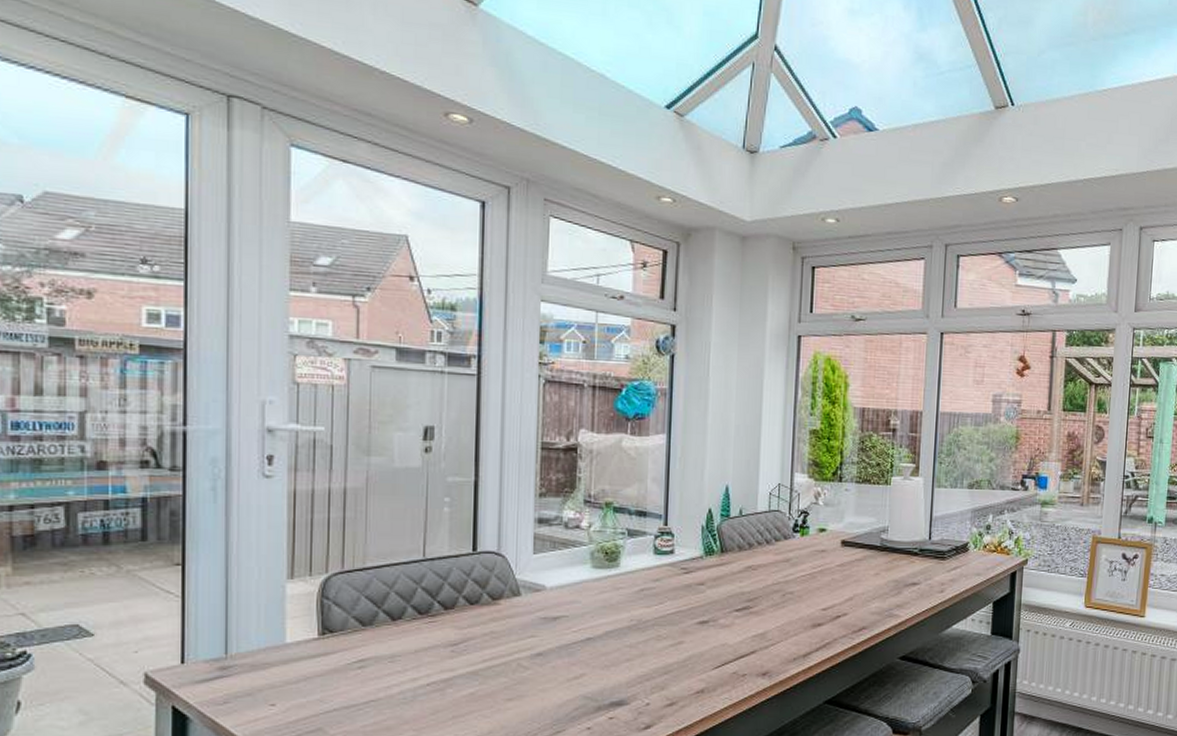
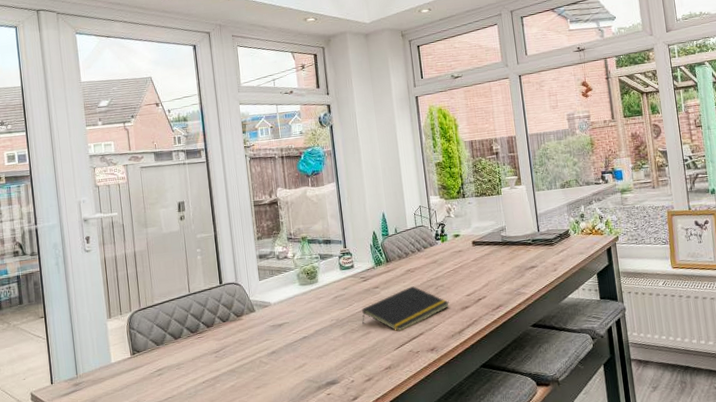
notepad: none [674,589,797,645] -> present [362,286,449,331]

